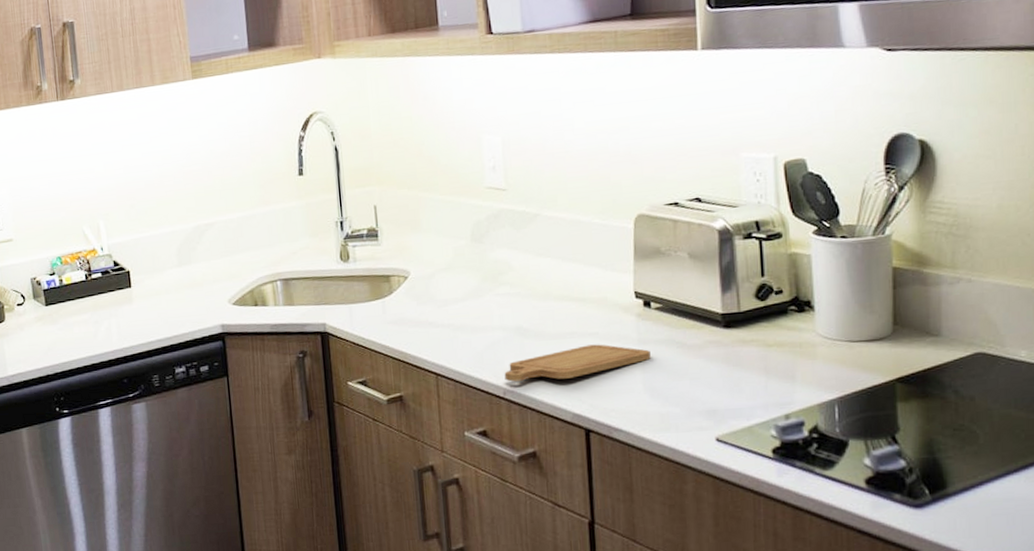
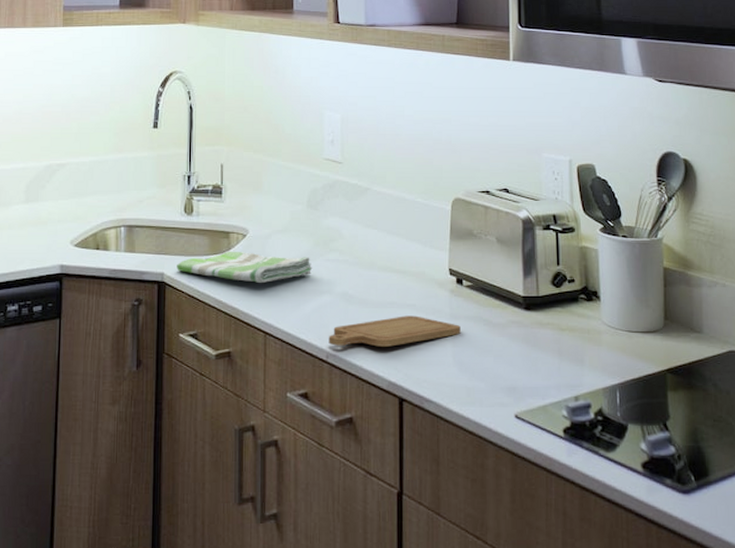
dish towel: none [338,293,482,326] -> present [177,252,313,284]

